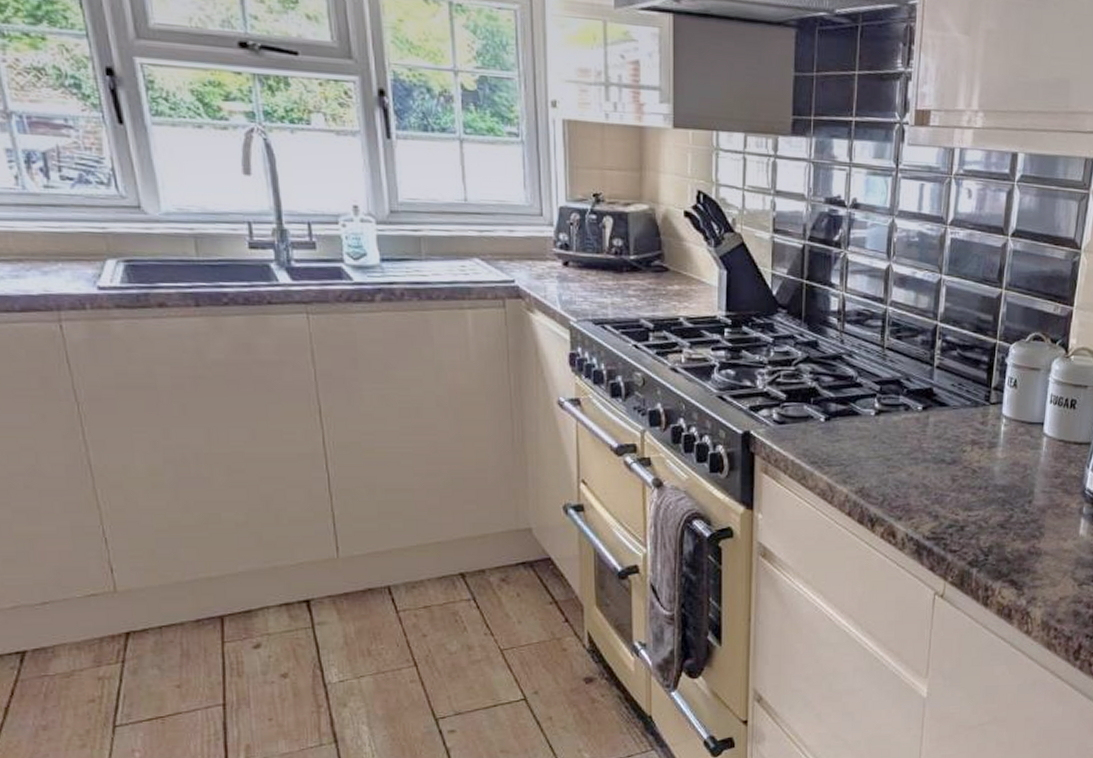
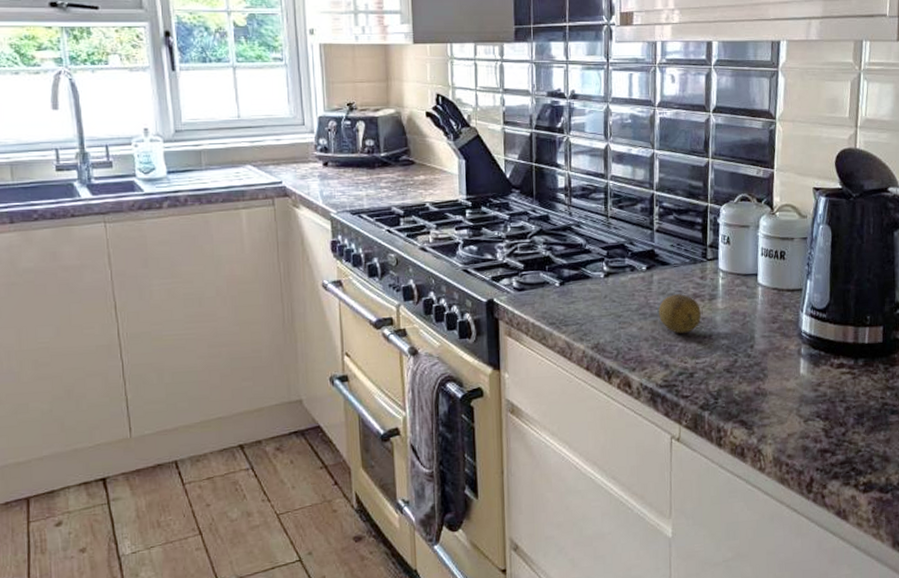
fruit: none [932,439,978,482] -> present [658,294,701,333]

